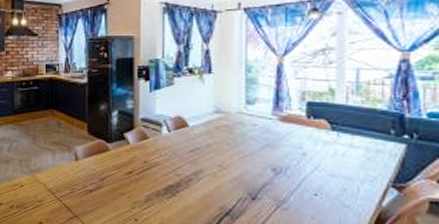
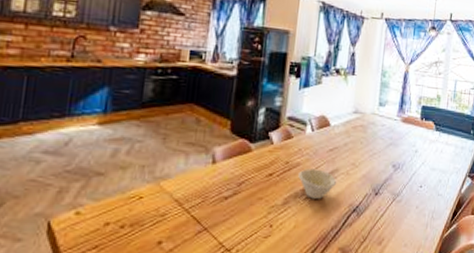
bowl: none [159,168,203,199] -> present [298,169,337,199]

